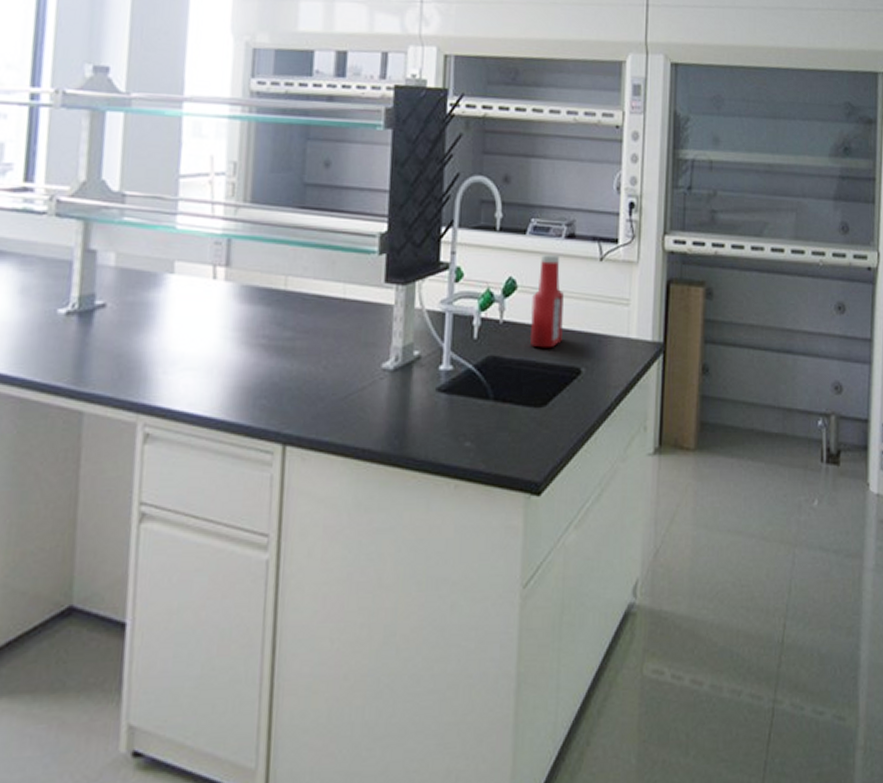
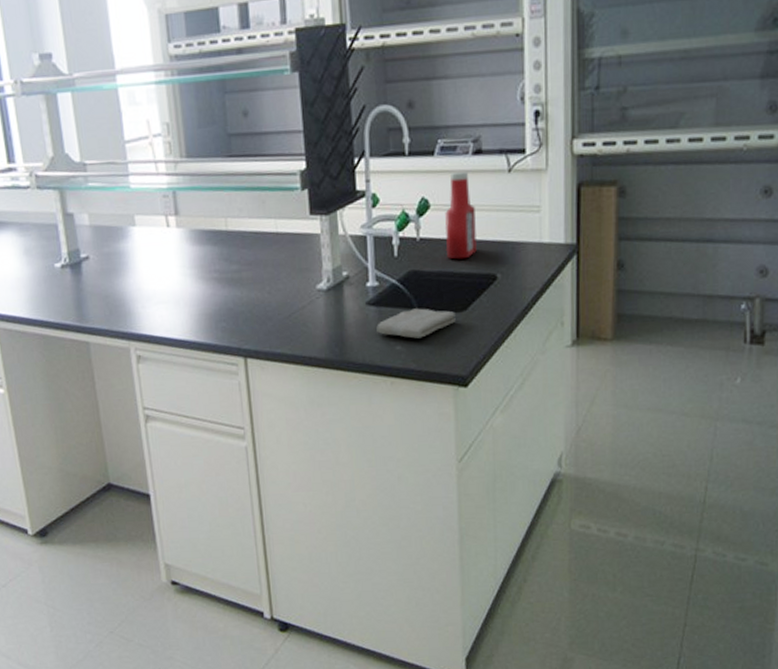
washcloth: none [445,399,534,435] -> present [376,308,456,339]

